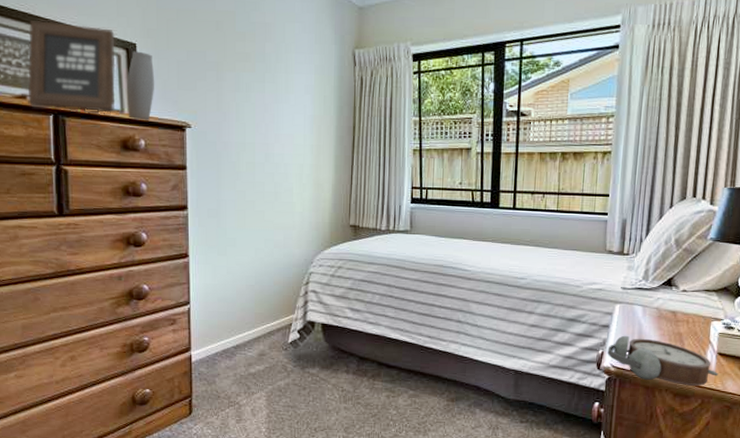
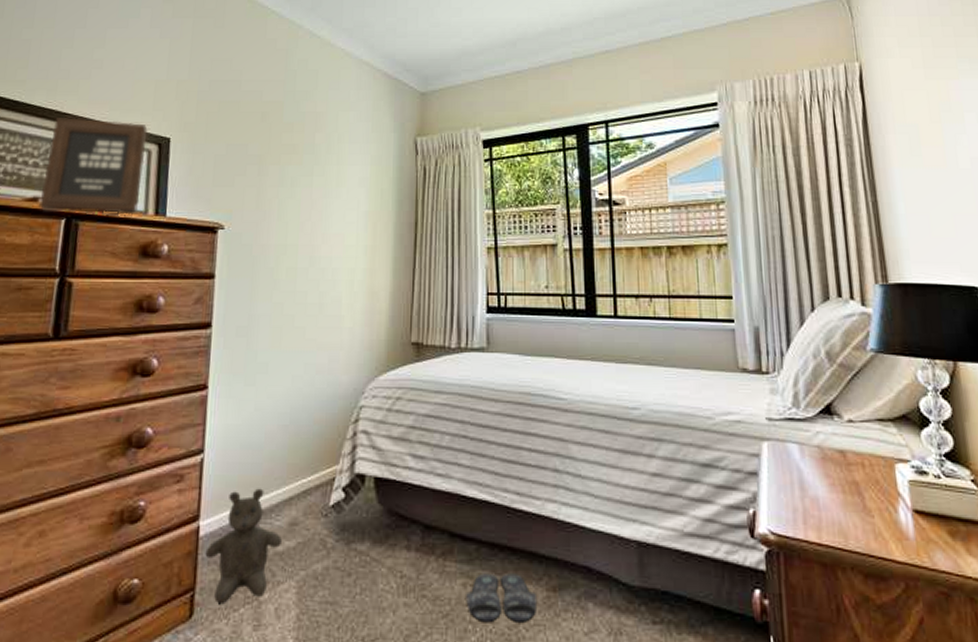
vase: present [127,51,155,120] -> none [152,146,188,222]
teddy bear: none [197,330,253,406] -> present [205,488,282,603]
slippers: none [389,389,439,421] -> present [466,573,536,623]
alarm clock: present [607,335,719,387] -> none [760,486,921,563]

